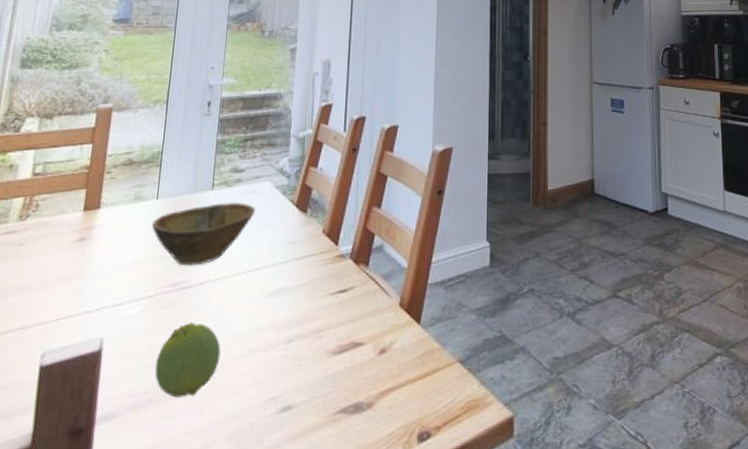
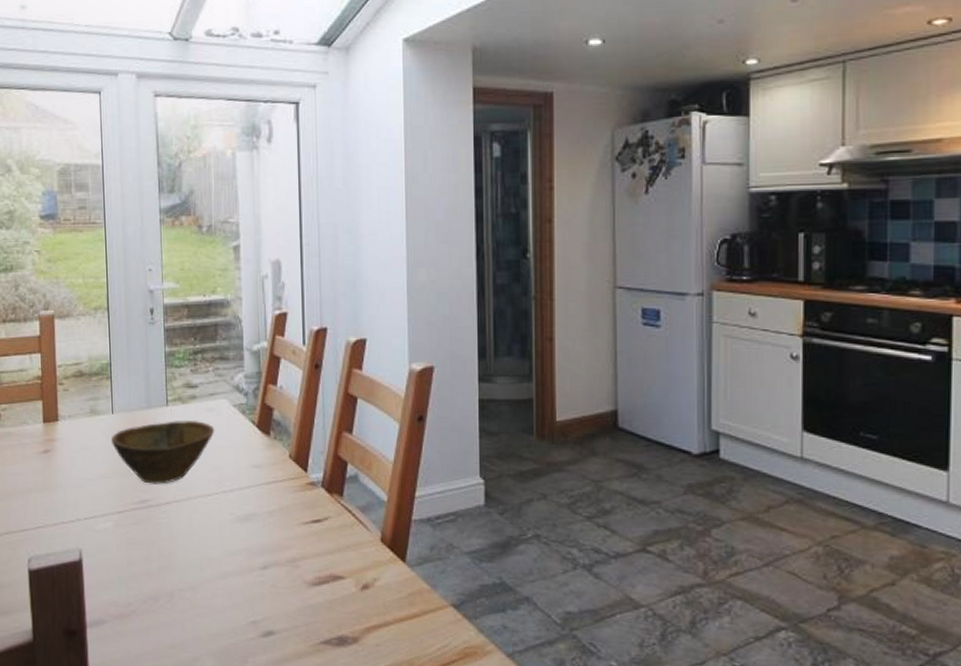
fruit: present [155,323,221,398] -> none [134,541,196,612]

